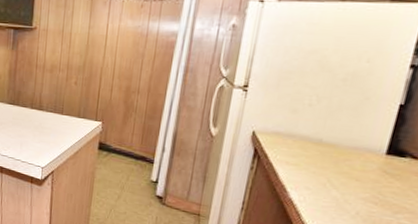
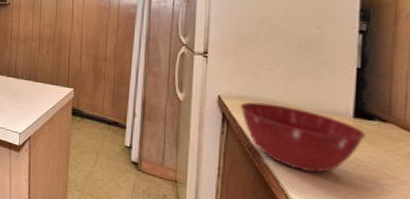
mixing bowl: none [273,137,395,207] -> present [240,102,365,173]

